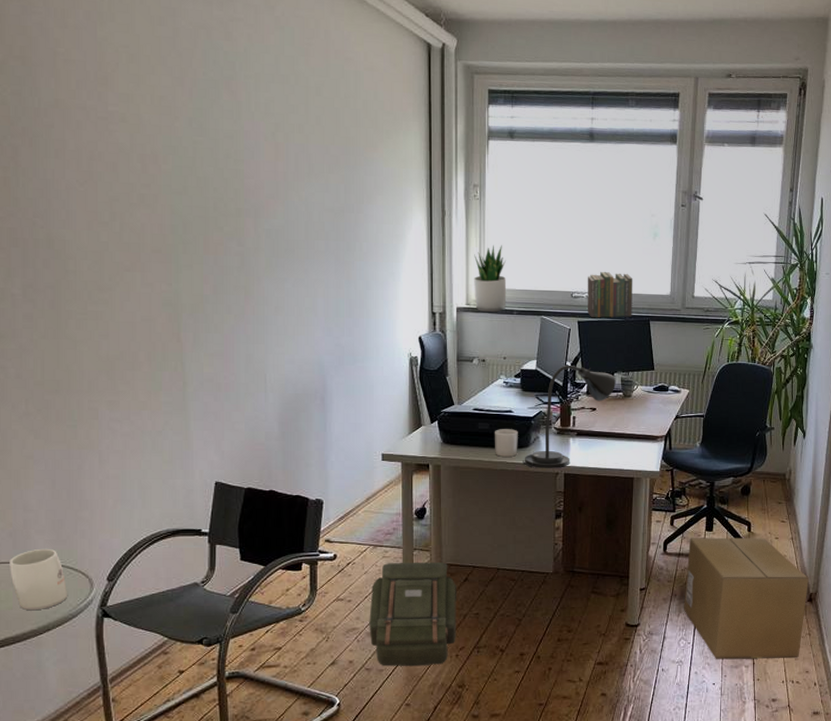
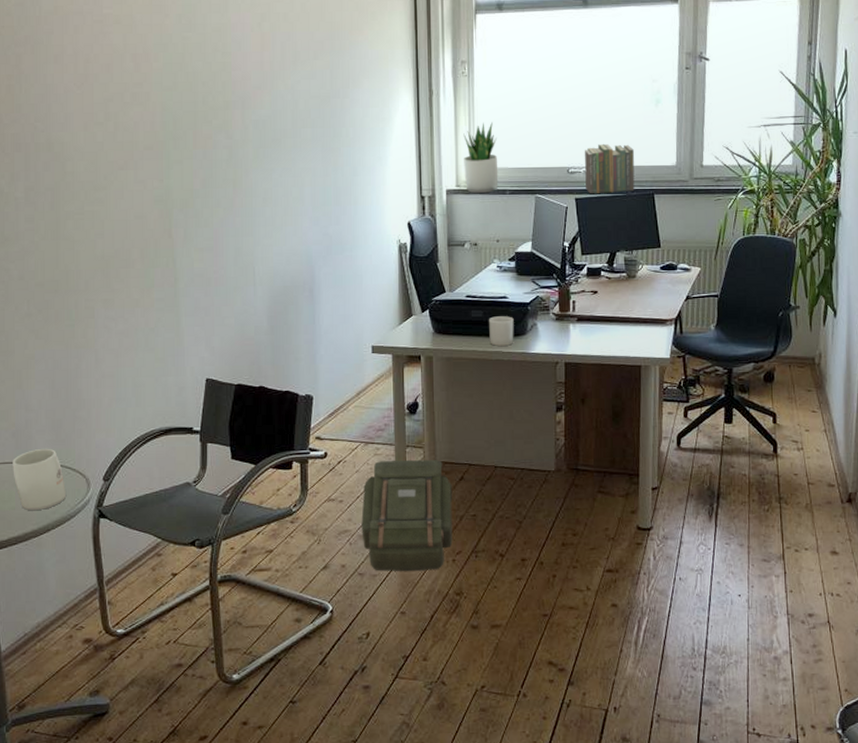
desk lamp: present [523,364,616,468] -> none [519,245,618,357]
box: present [684,537,809,660] -> none [702,430,847,568]

